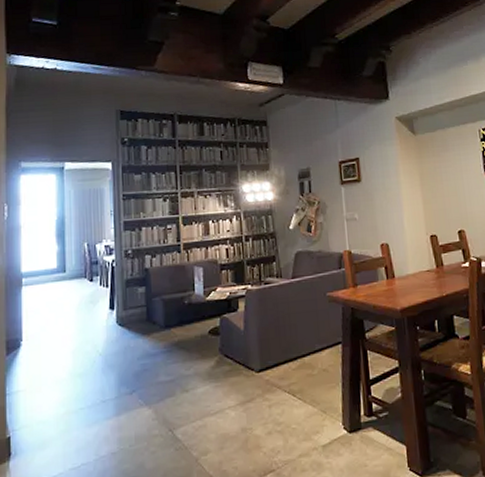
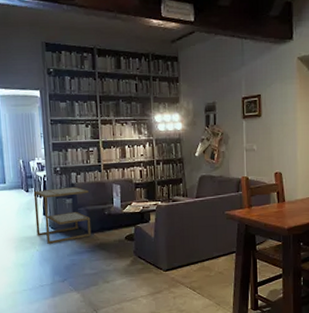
side table: none [98,271,168,345] -> present [33,186,92,244]

